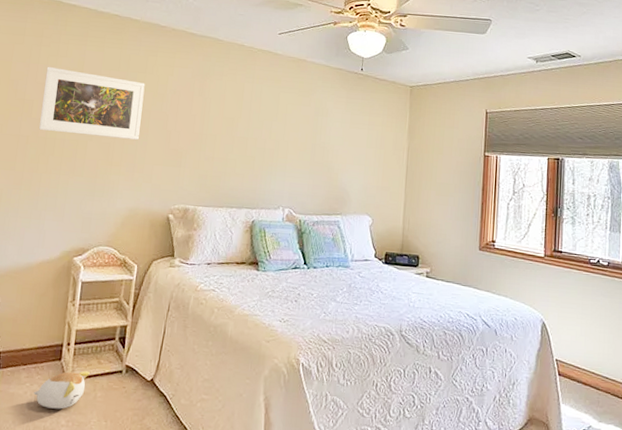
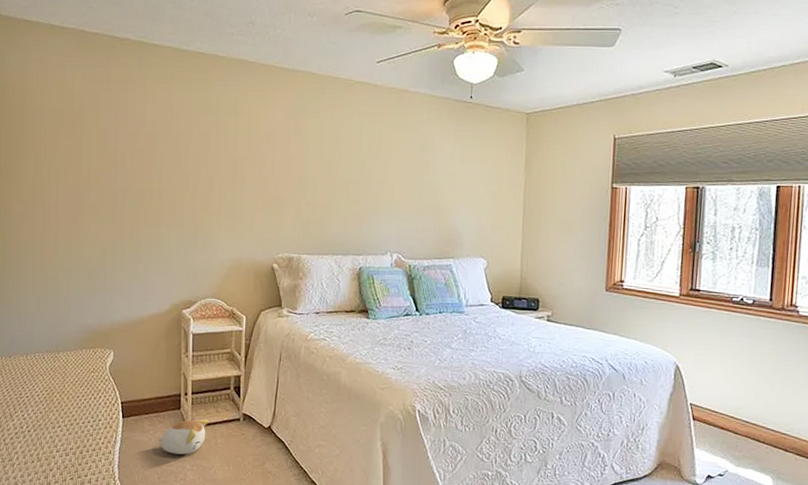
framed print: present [39,66,145,140] -> none [134,114,238,187]

